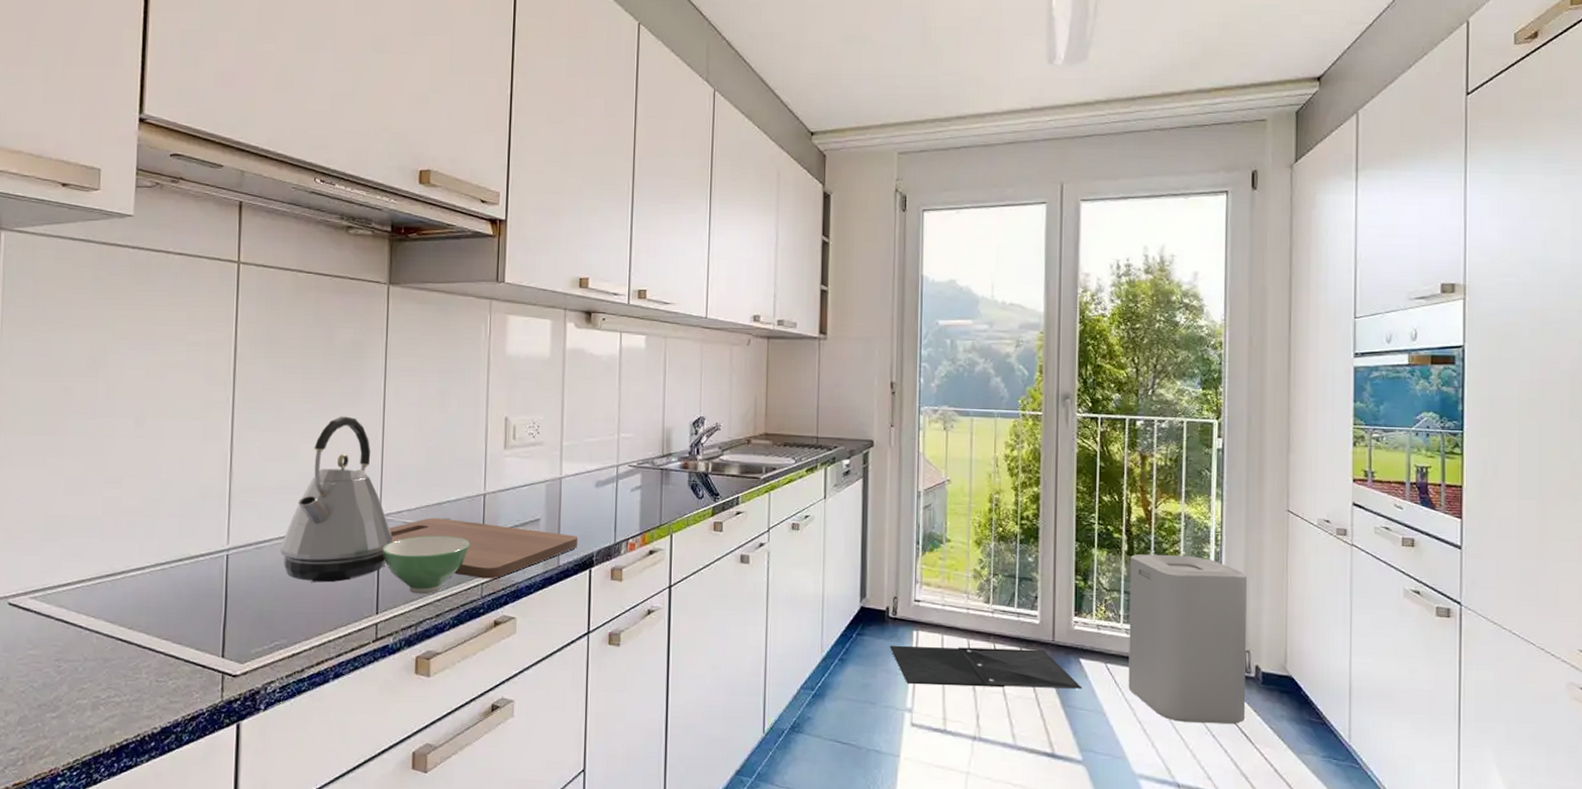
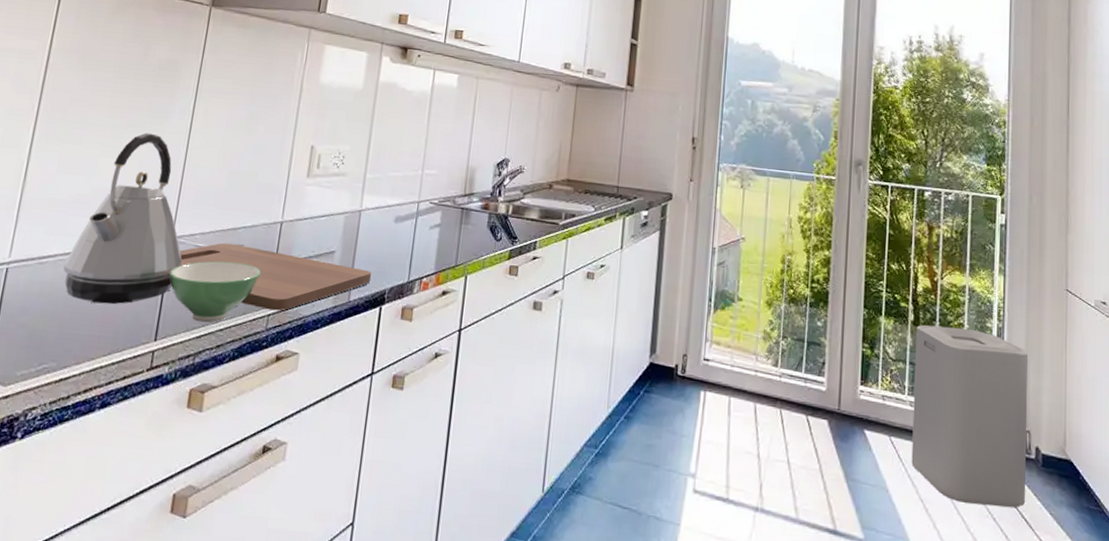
door mat: present [889,645,1083,689] -> none [676,404,866,462]

